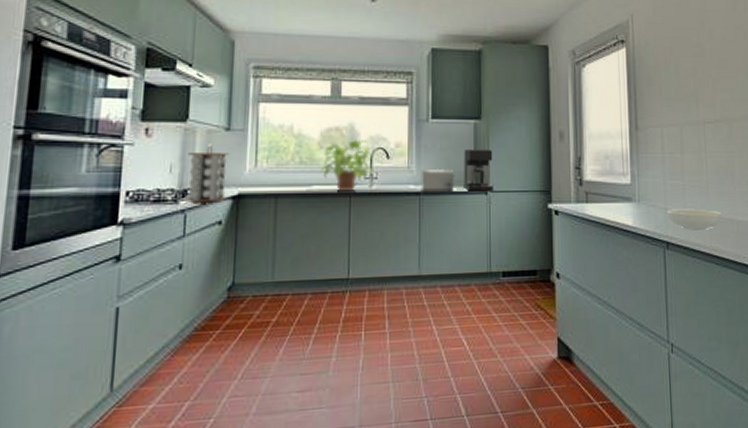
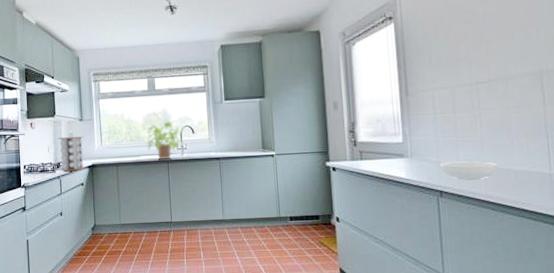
toaster: present [421,168,455,193] -> none [219,138,247,158]
coffee maker: present [464,149,493,191] -> none [252,121,278,155]

